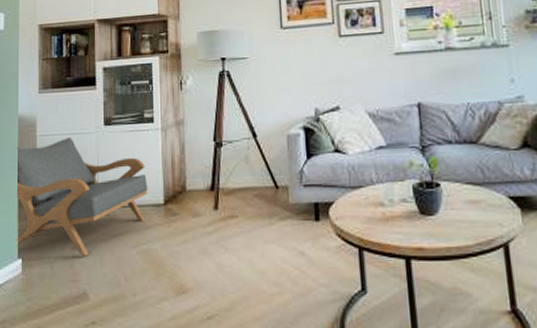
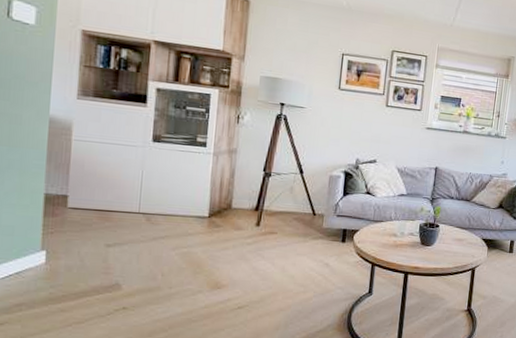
armchair: present [15,136,148,256] -> none [39,146,194,254]

